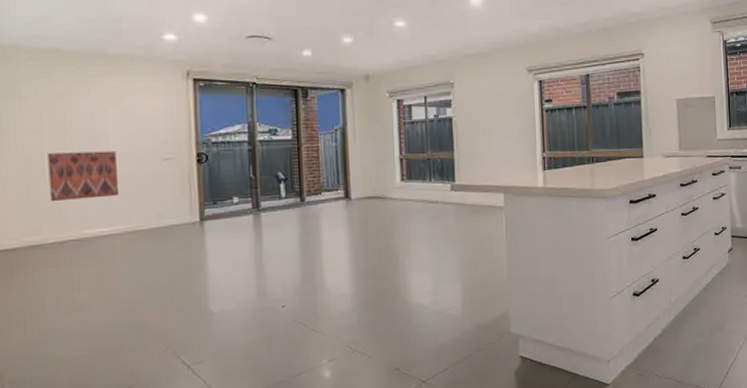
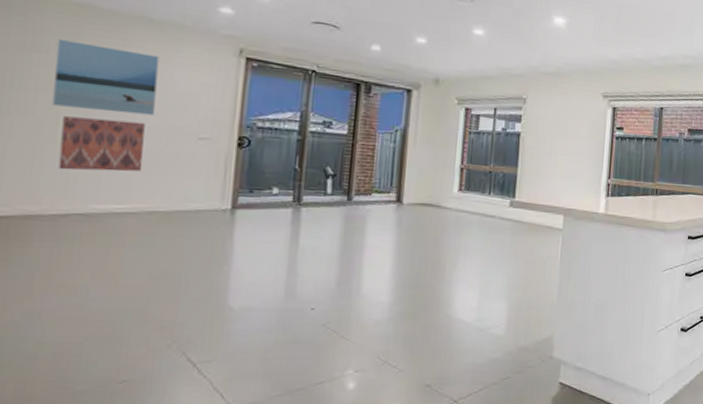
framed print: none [33,83,123,145] -> present [52,38,159,116]

